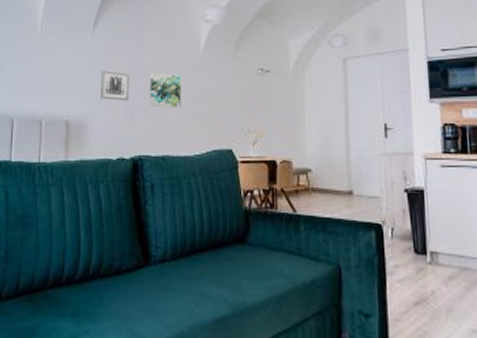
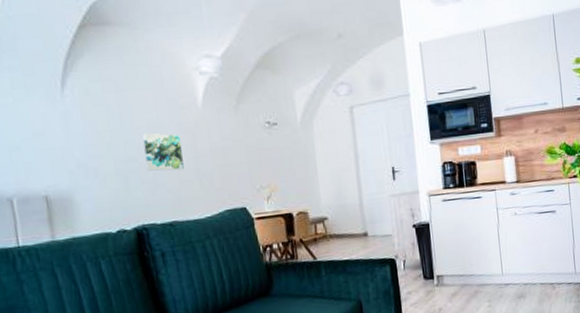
wall art: present [100,70,130,101] -> none [81,134,122,168]

